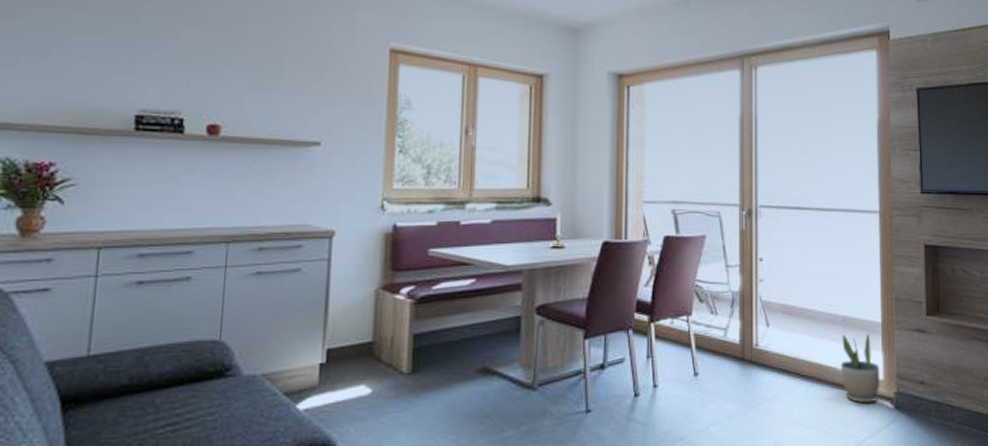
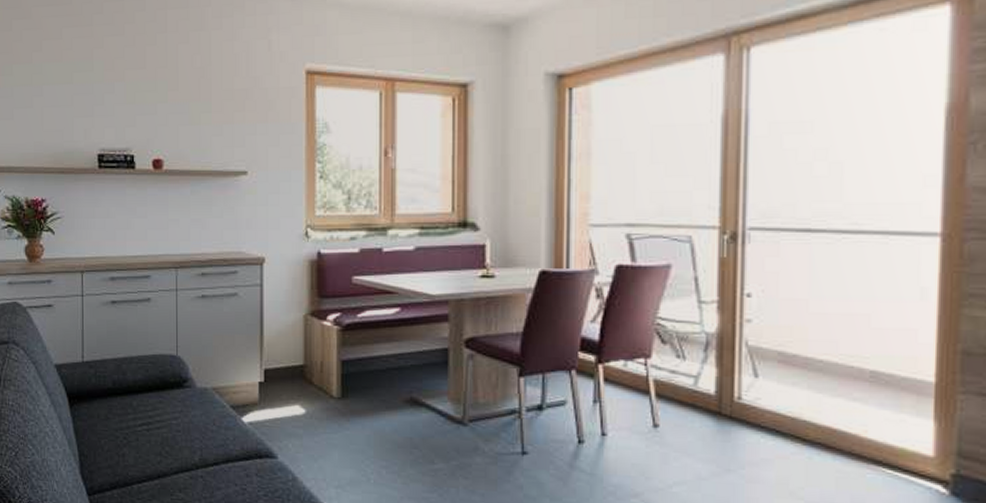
potted plant: present [840,334,881,404] -> none [864,394,929,484]

